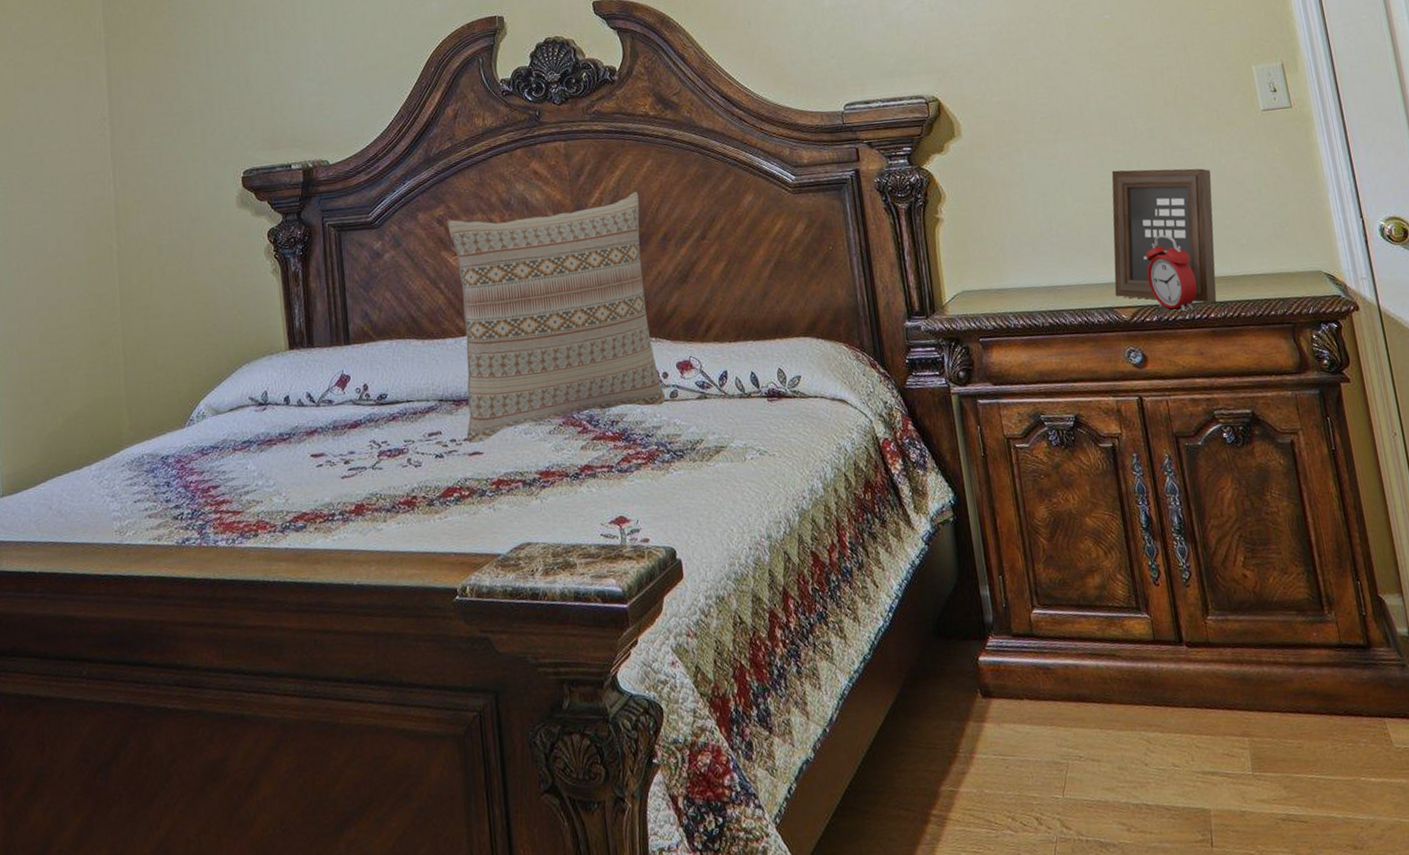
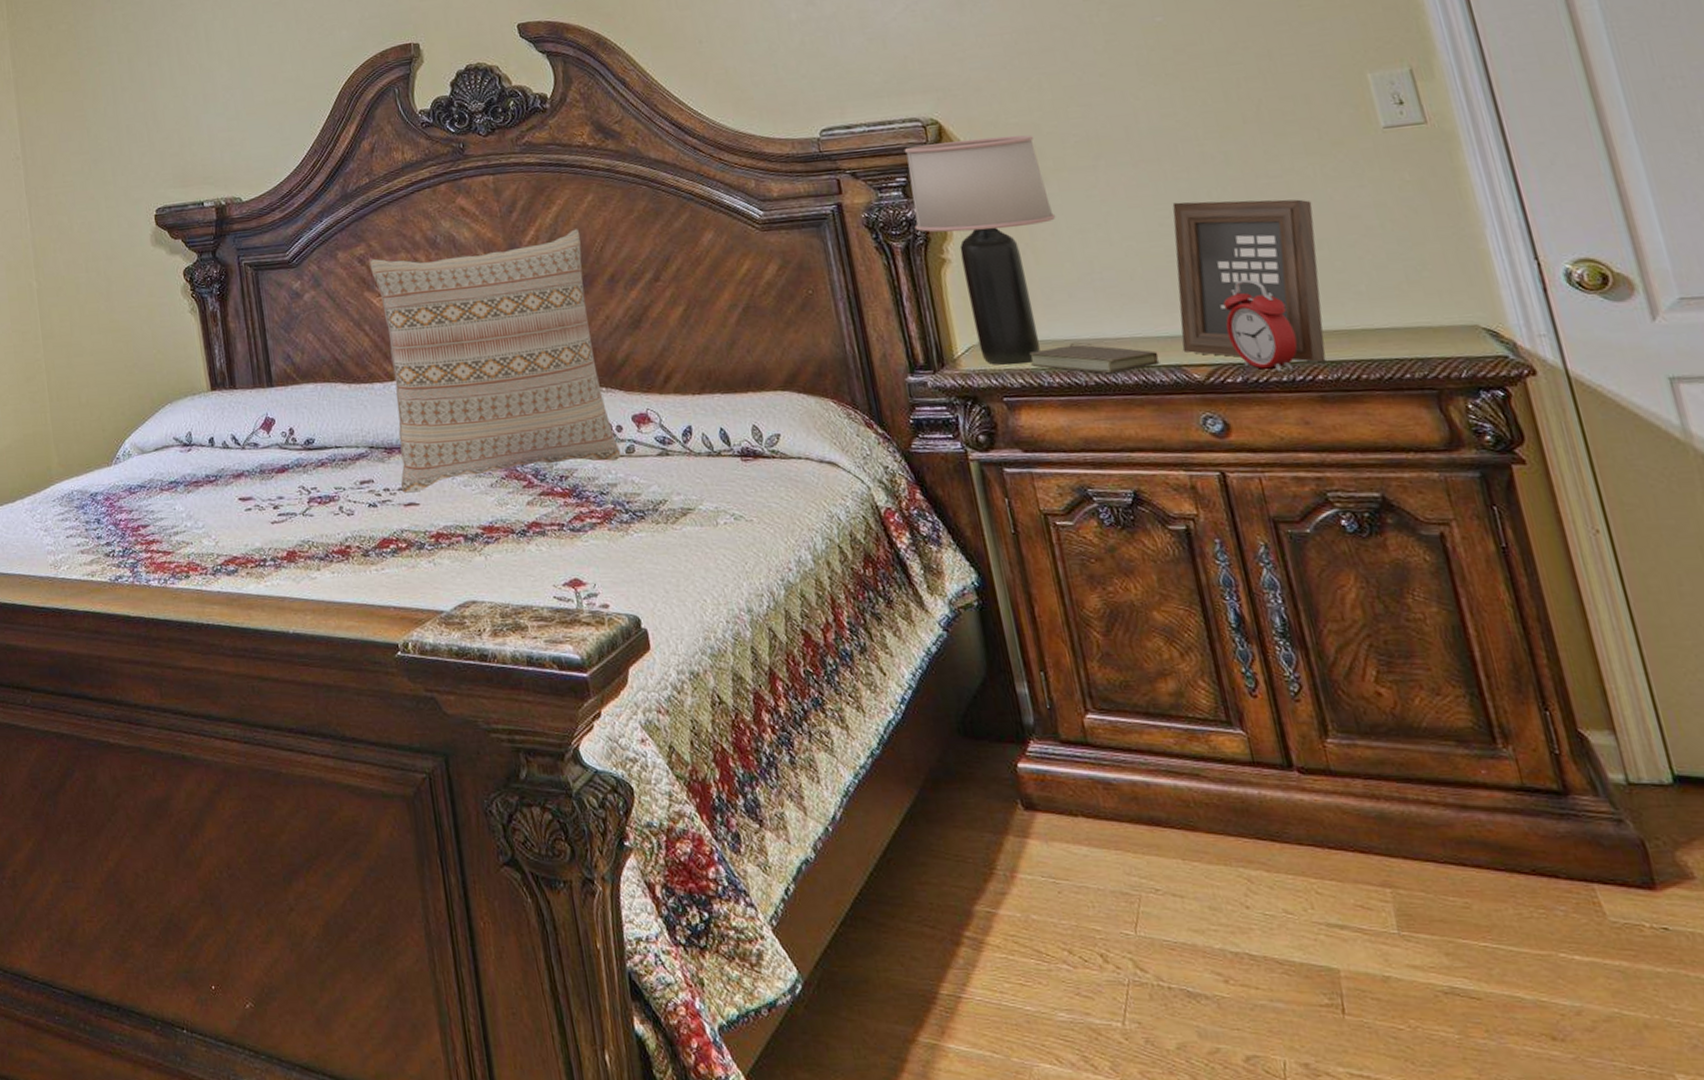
table lamp: none [910,111,1025,310] -> present [904,135,1056,365]
book: none [1001,289,1097,316] -> present [1029,342,1159,374]

